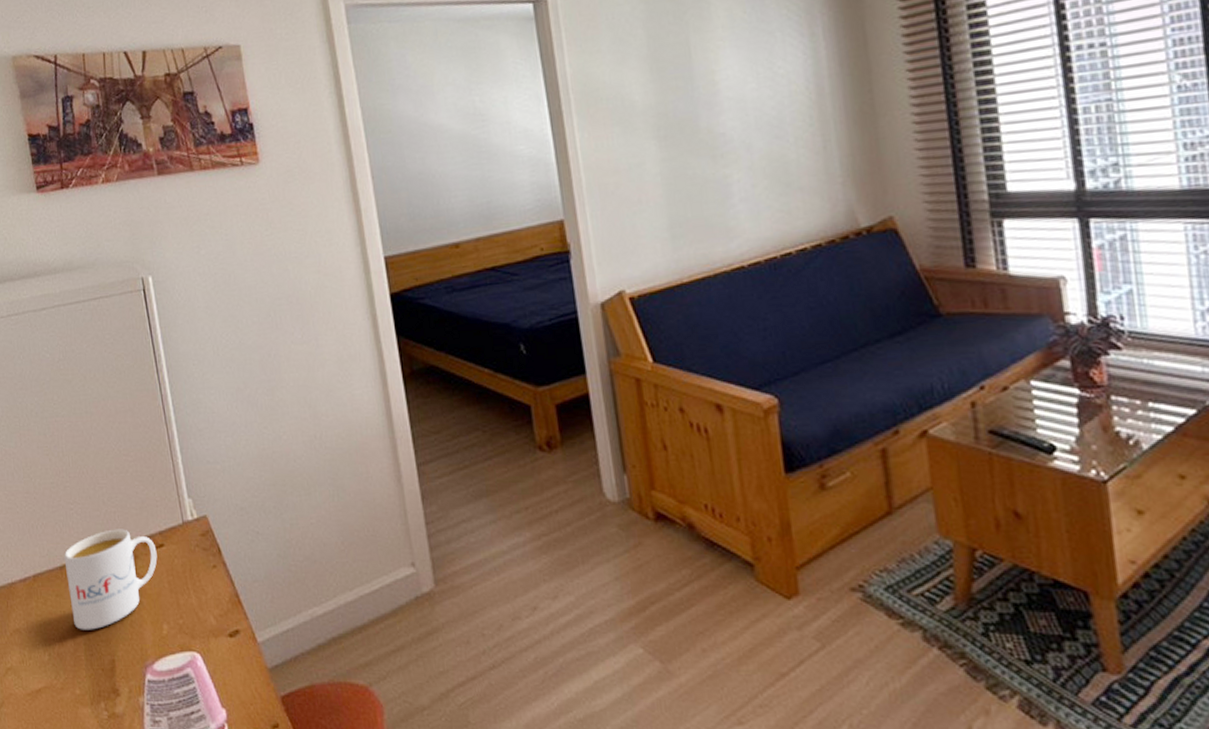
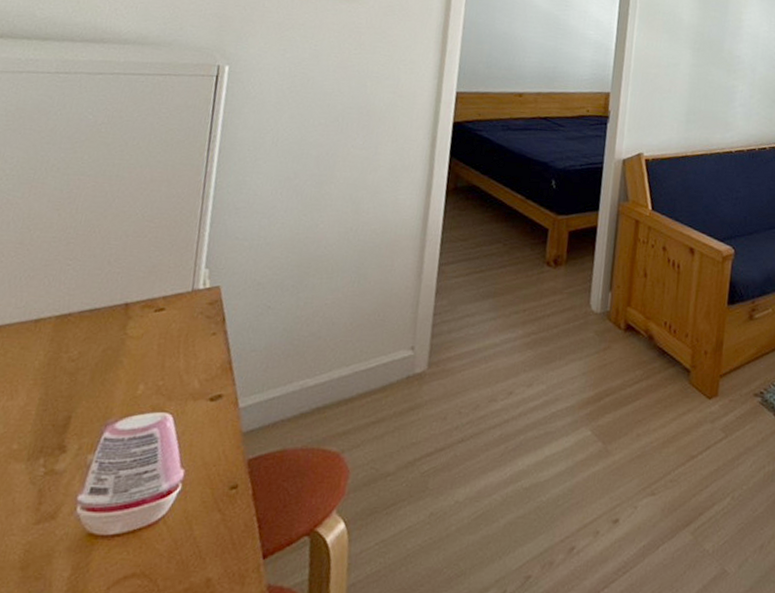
mug: present [64,529,157,630] -> none [33,289,155,385]

